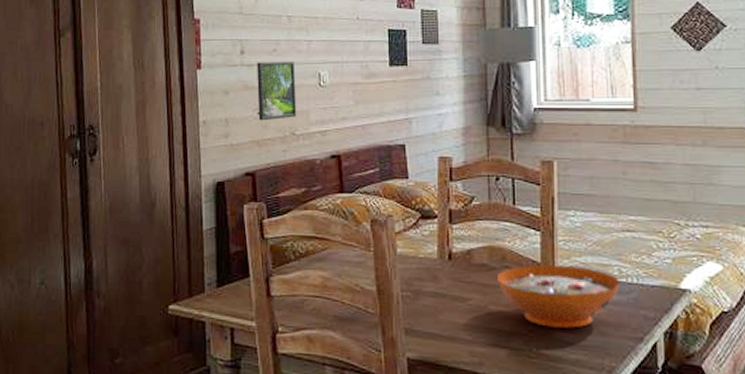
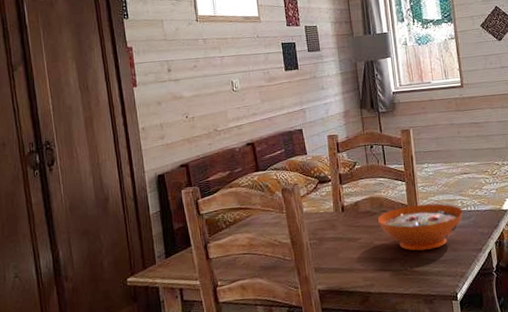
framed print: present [257,62,297,121] -> none [182,74,218,123]

